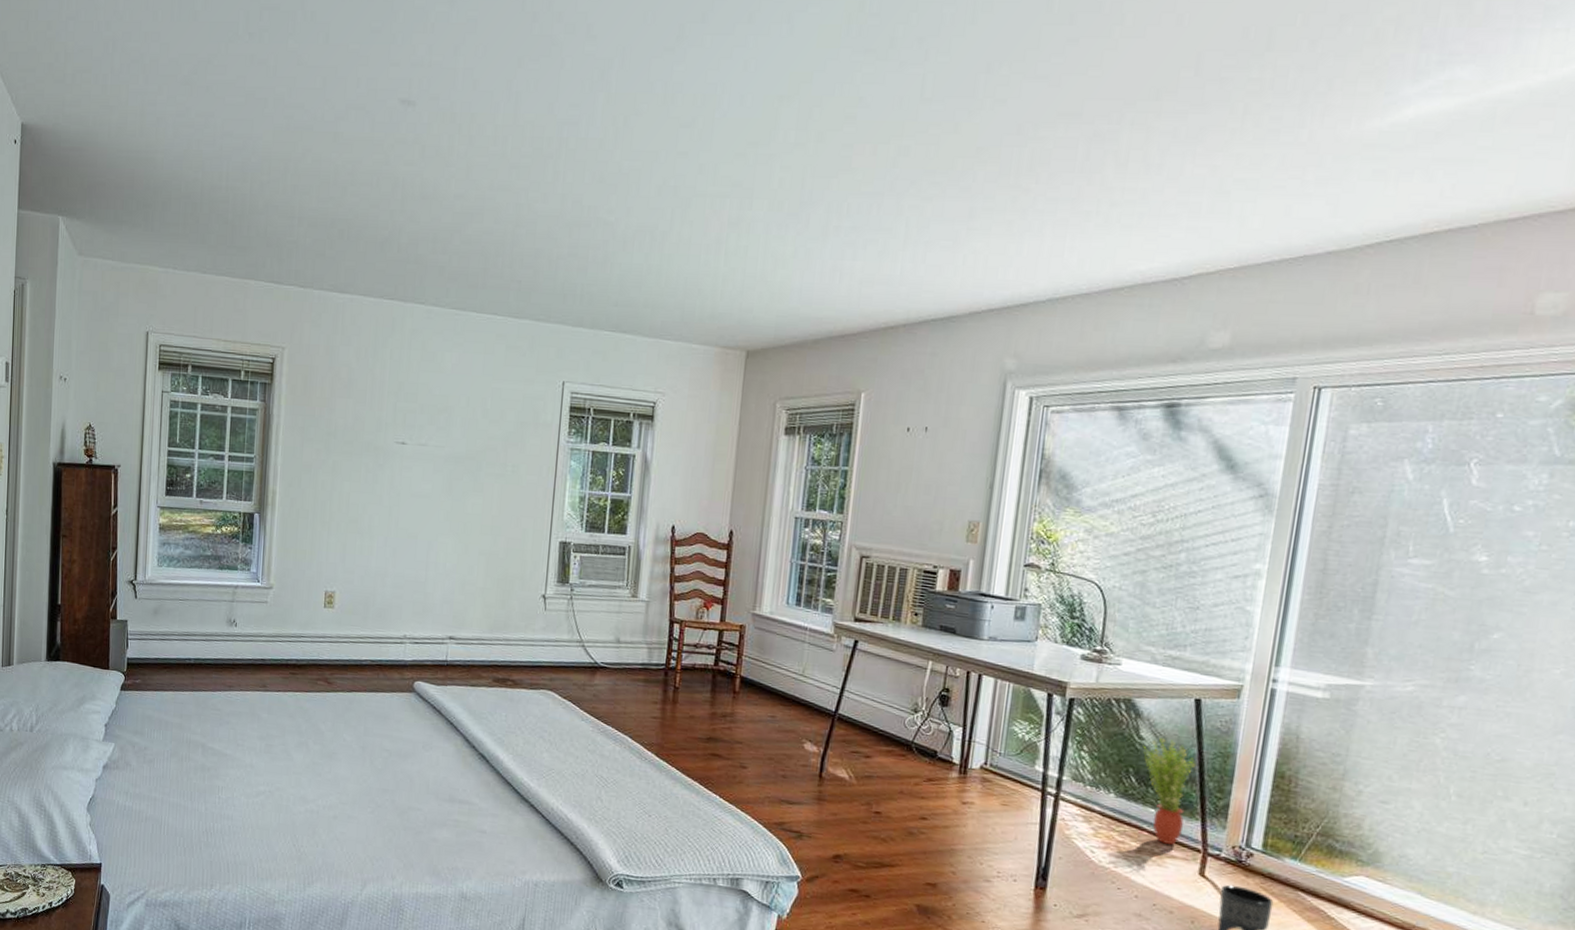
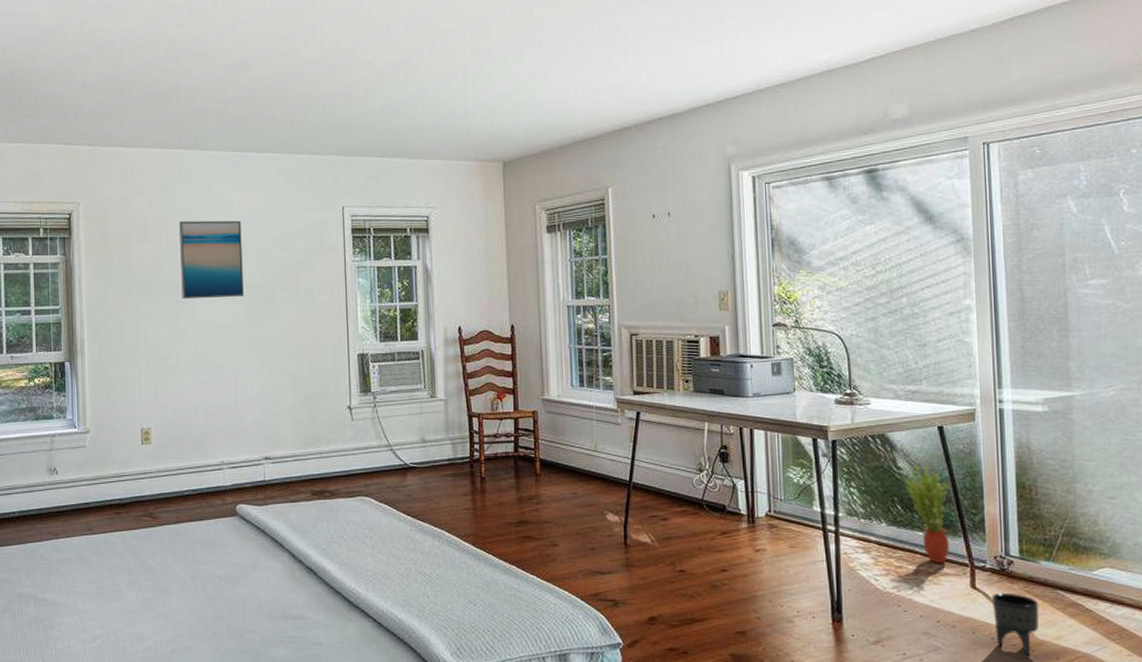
wall art: none [381,378,452,466] -> present [178,220,244,300]

